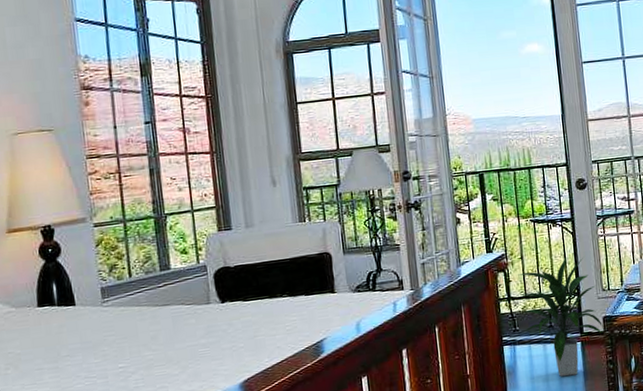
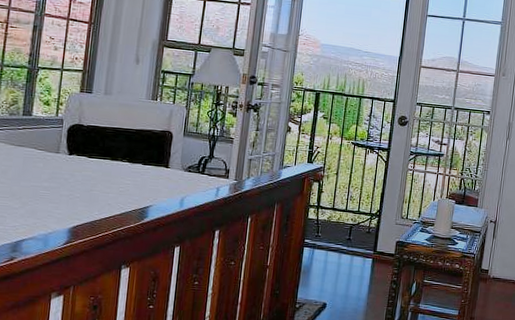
indoor plant: present [518,256,603,377] -> none [324,181,396,287]

